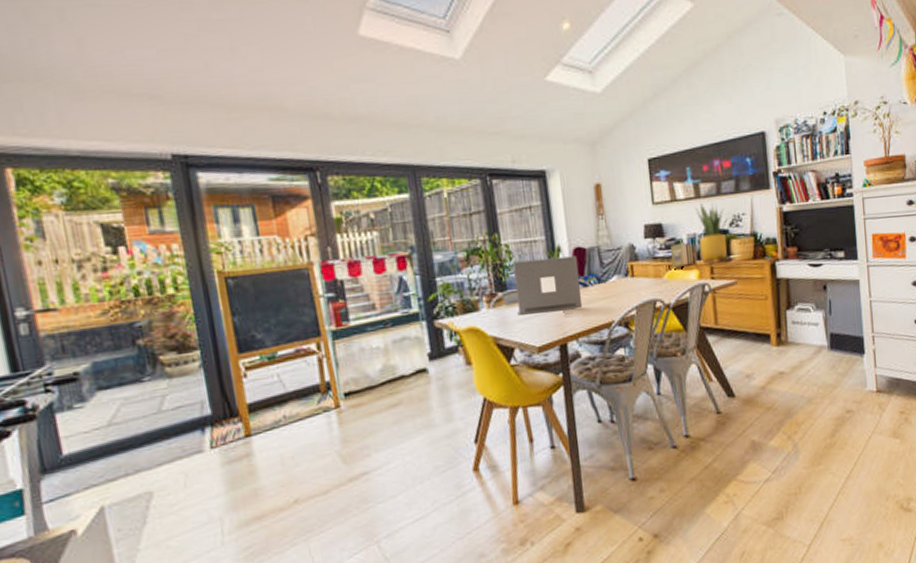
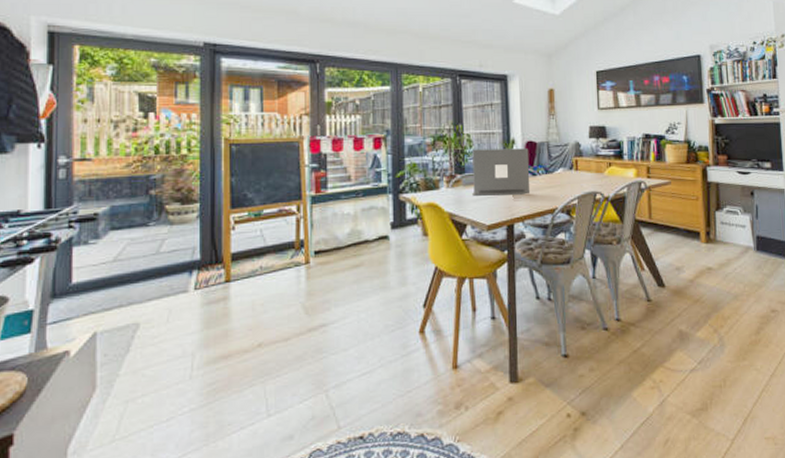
books: present [671,242,698,269] -> none [612,144,636,166]
planter: present [695,203,728,263] -> none [636,112,665,163]

